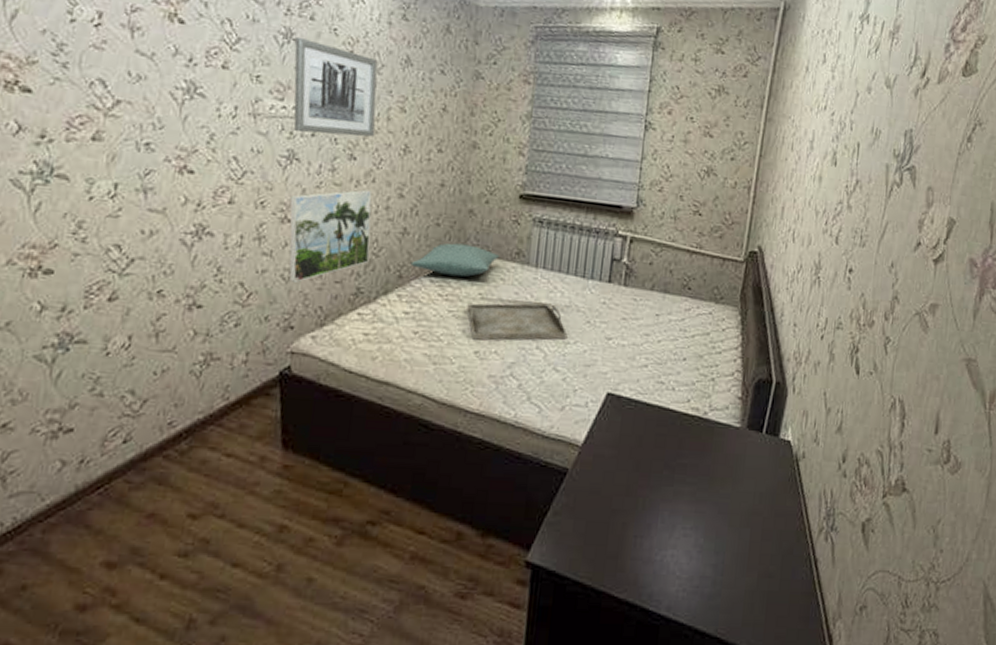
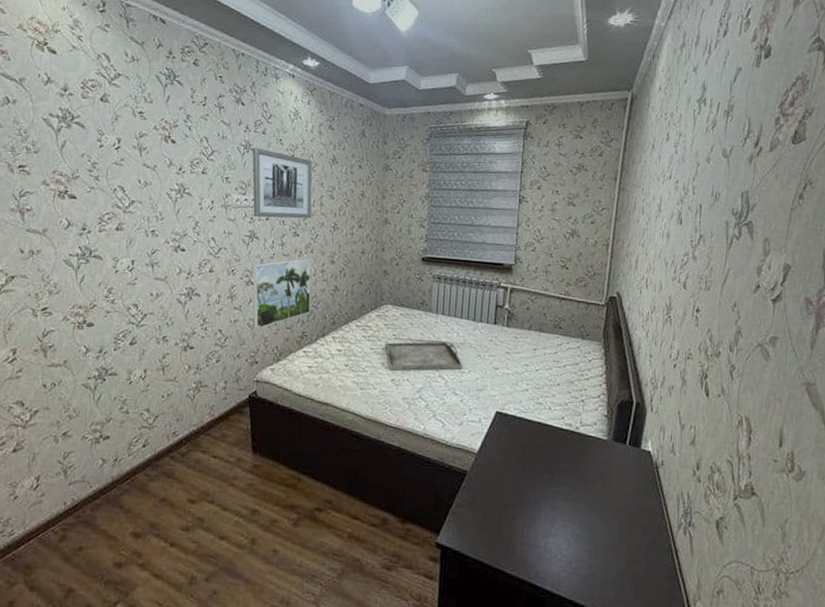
pillow: present [410,243,500,277] -> none [341,296,409,323]

